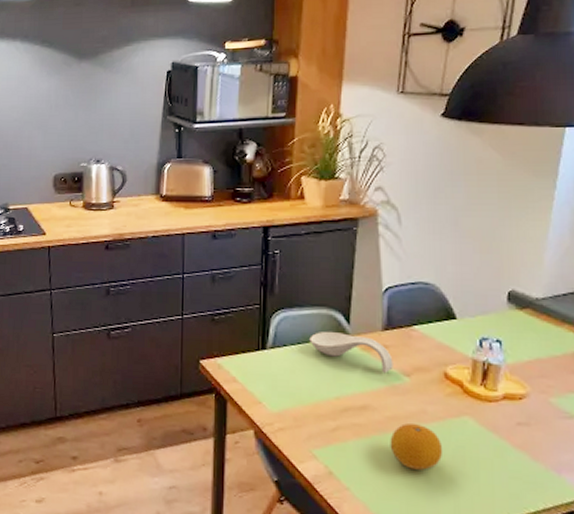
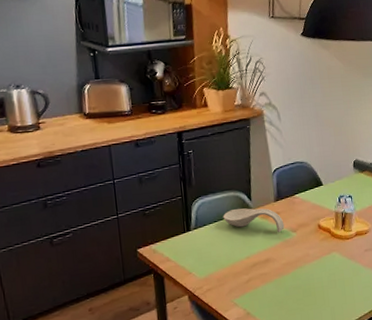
fruit: present [390,423,443,470] -> none [287,264,322,297]

